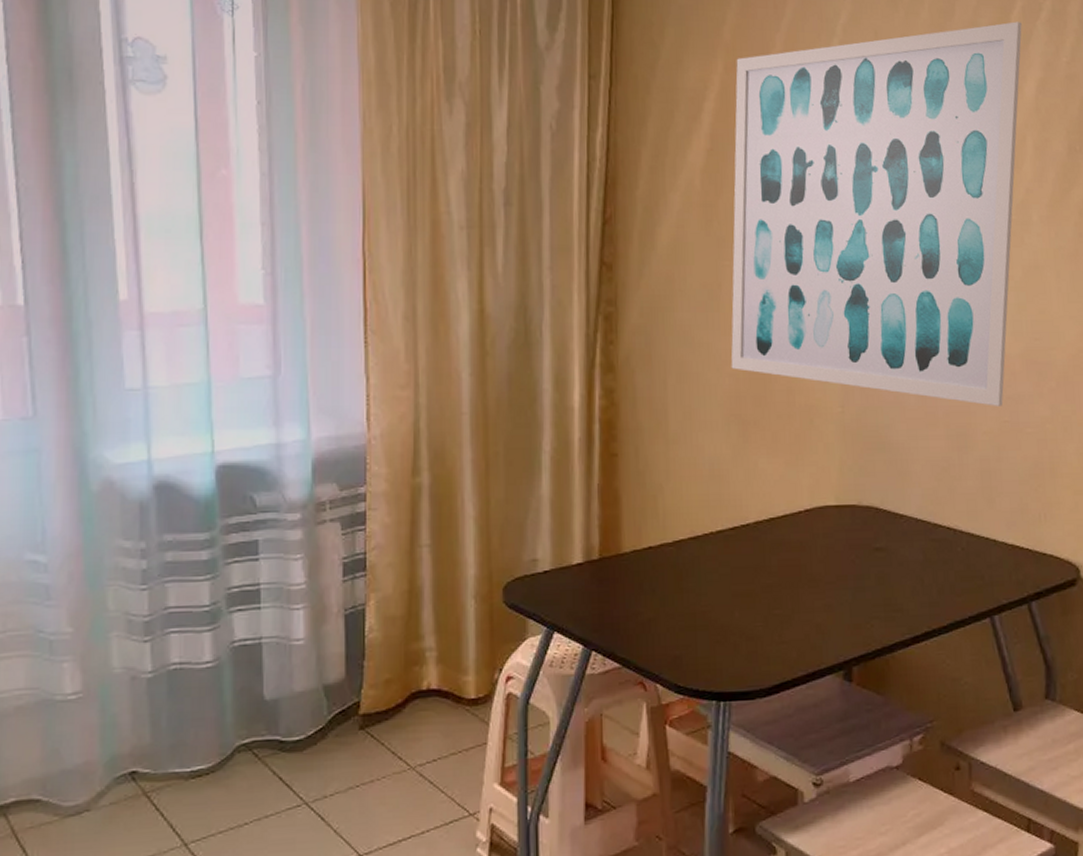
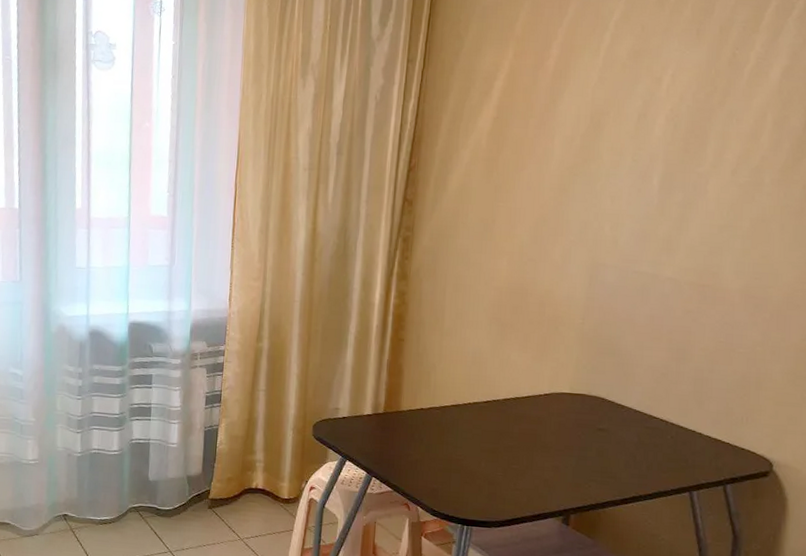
wall art: present [731,21,1022,406] -> none [496,18,774,330]

